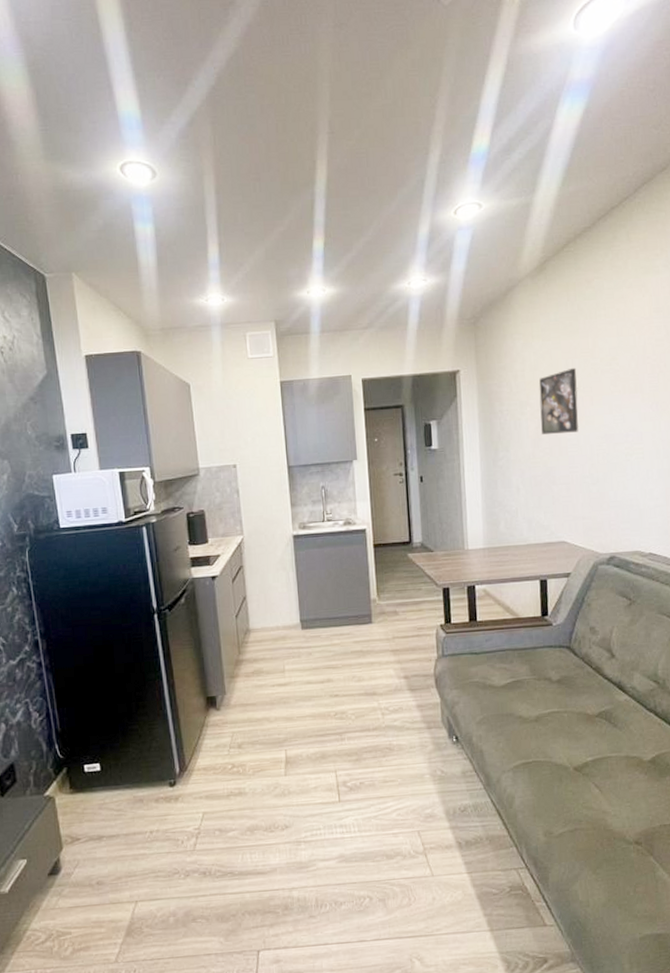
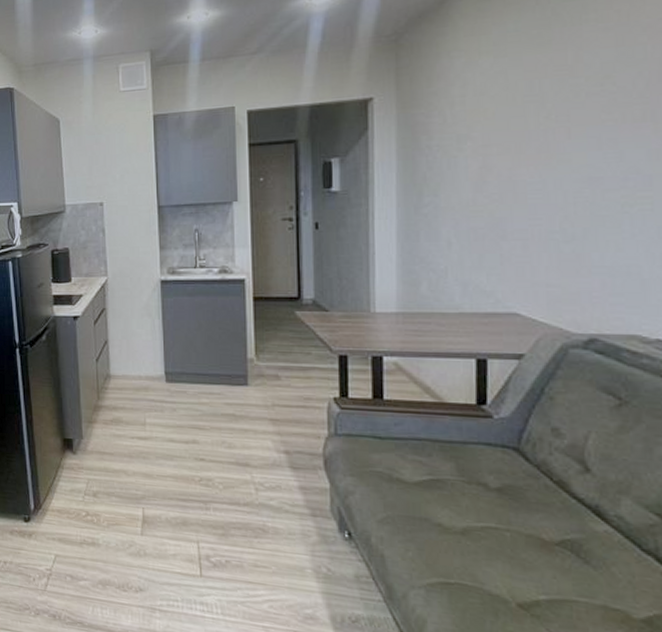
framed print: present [539,367,579,434] -> none [486,90,546,176]

